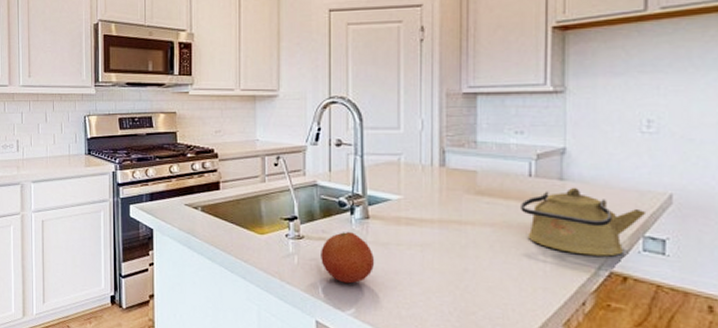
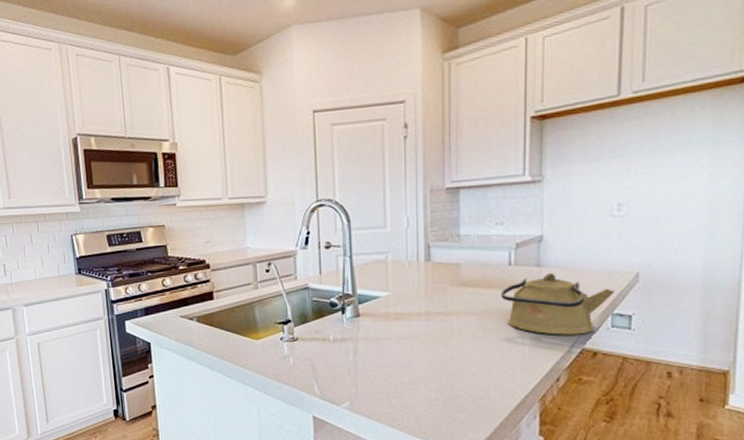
fruit: present [321,232,375,284] -> none [315,331,367,379]

